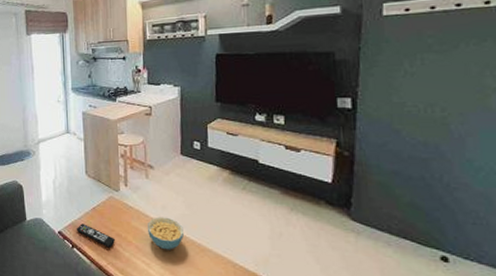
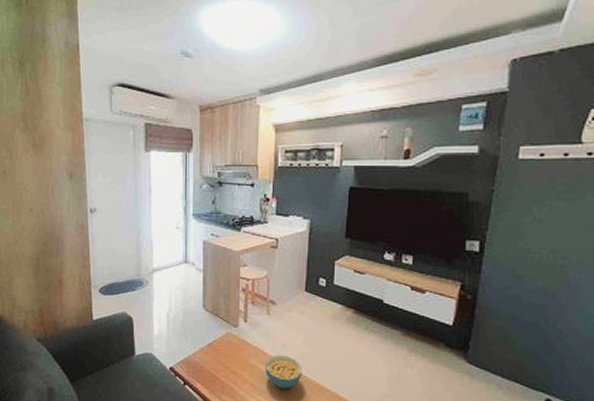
remote control: present [76,223,115,248] -> none [189,360,230,386]

